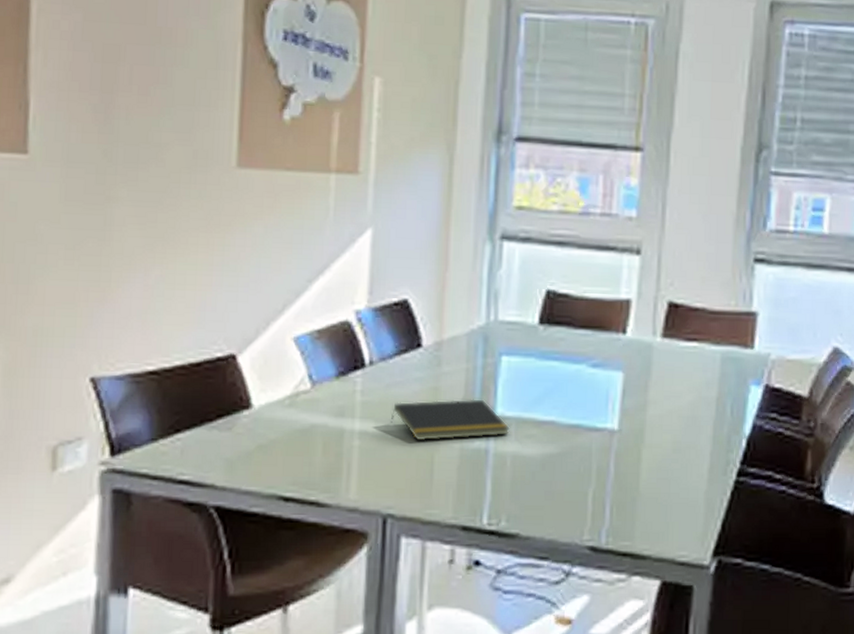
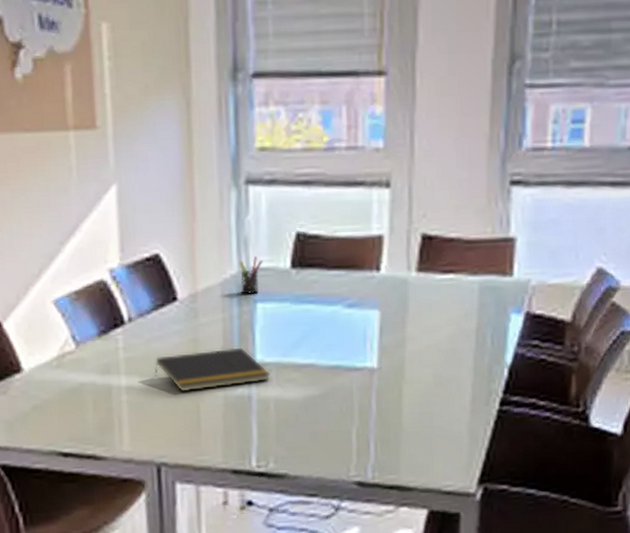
pen holder: none [487,310,512,347] -> present [239,256,263,294]

